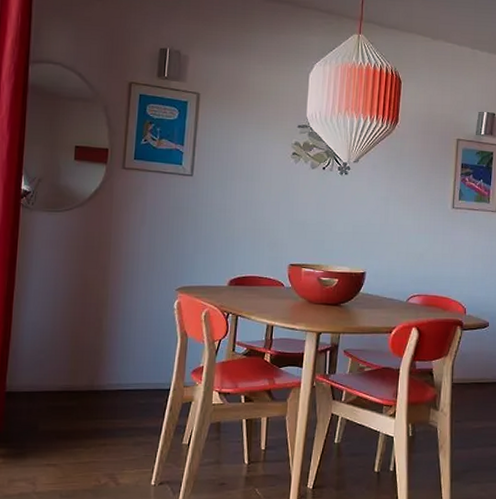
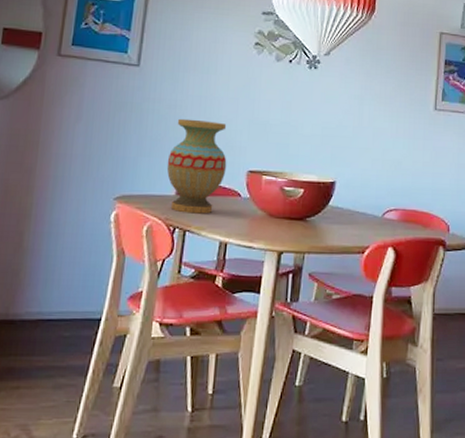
vase: none [219,220,271,302] -> present [166,118,227,214]

